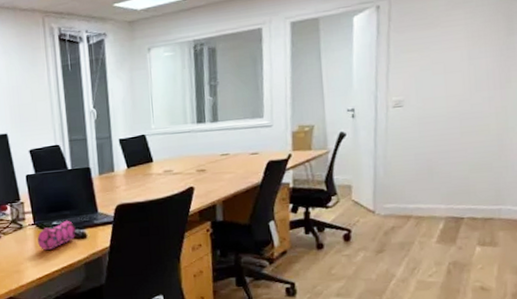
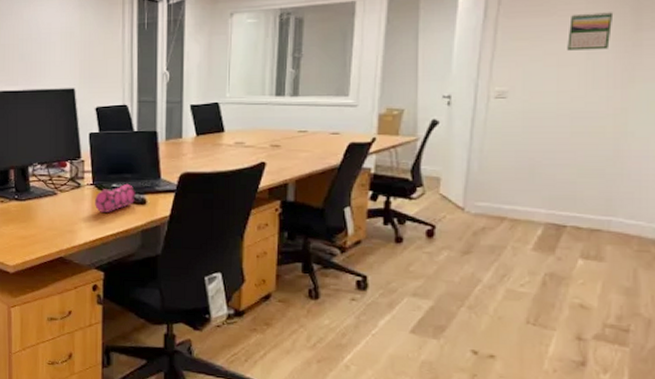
calendar: none [451,20,489,58] -> present [567,12,614,51]

